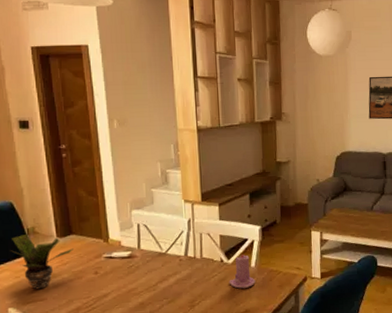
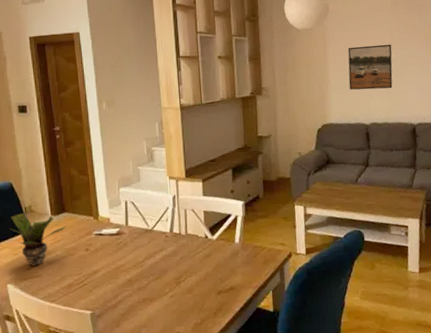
candle: present [229,252,256,289] -> none [213,228,240,265]

